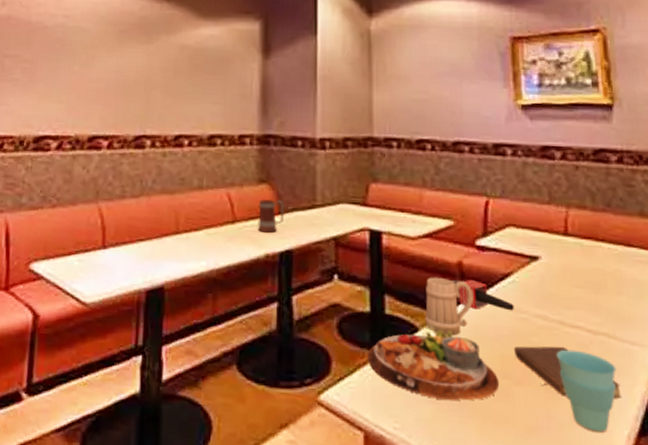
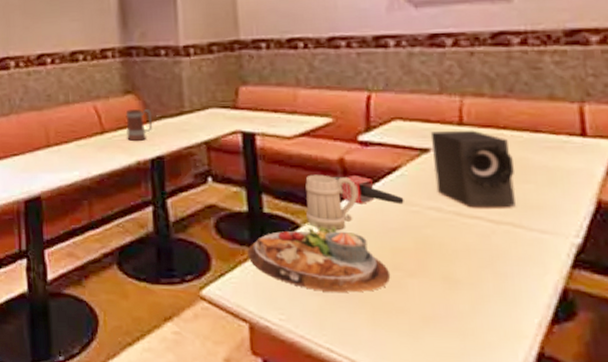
book: present [513,346,623,400] -> none [404,237,532,288]
speaker: none [539,240,611,319] -> present [430,130,516,208]
cup: present [557,349,617,432] -> none [454,240,524,321]

